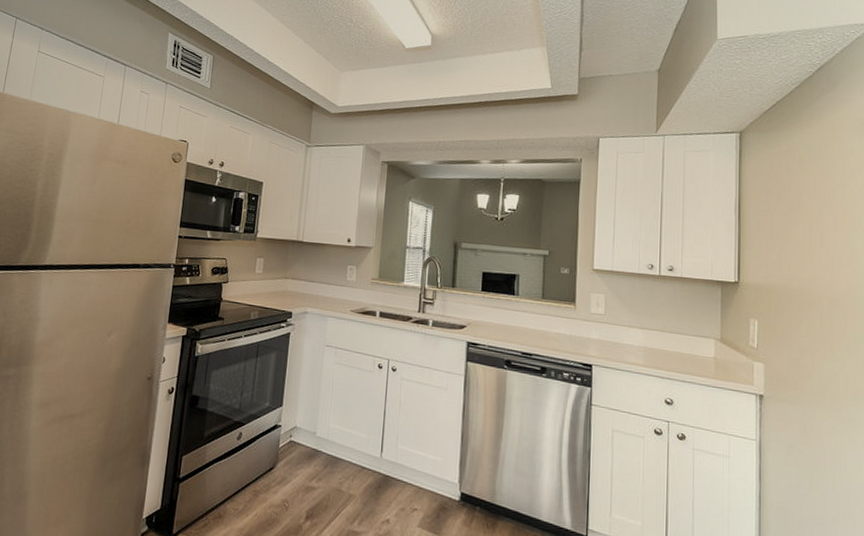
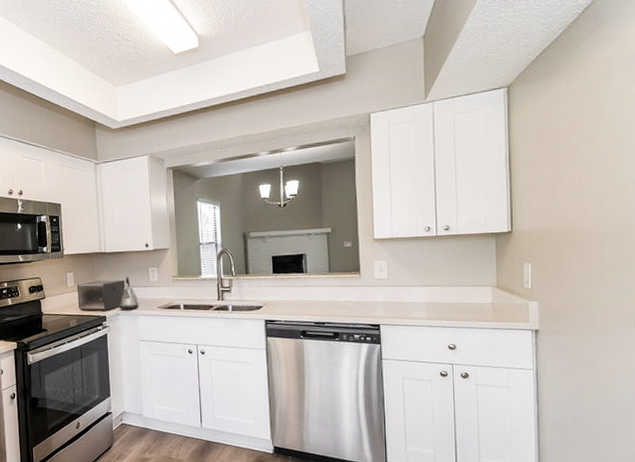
toaster: none [263,271,320,307] -> present [76,279,126,312]
kettle: none [308,271,332,311] -> present [118,276,140,311]

